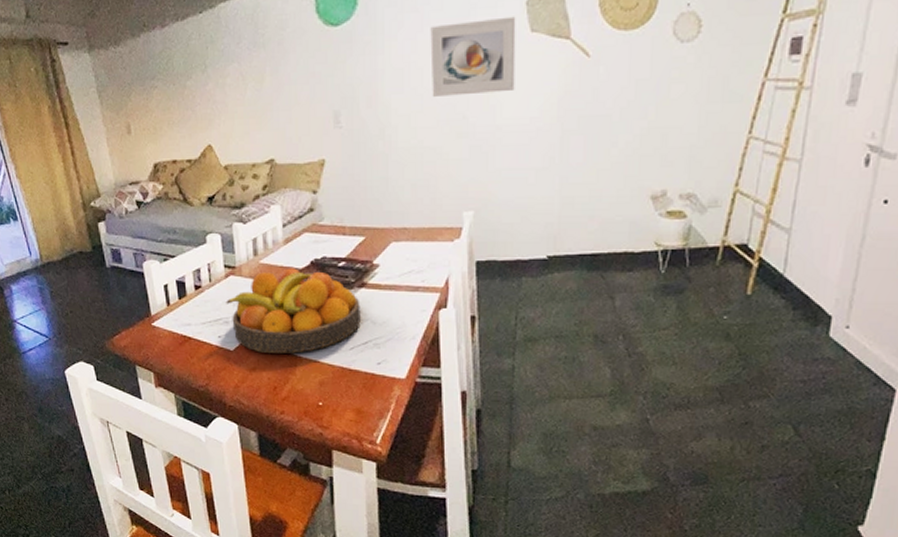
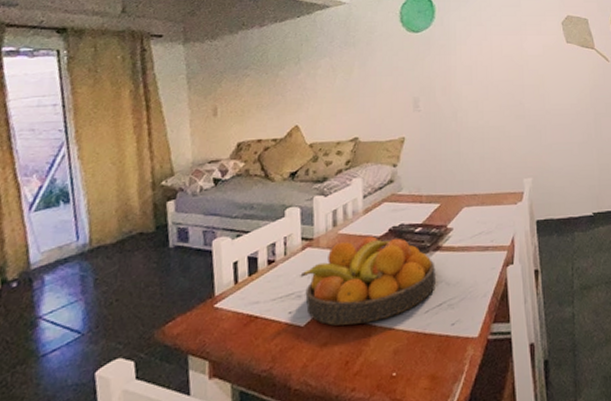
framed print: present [430,16,516,97] -> none [492,32,558,87]

